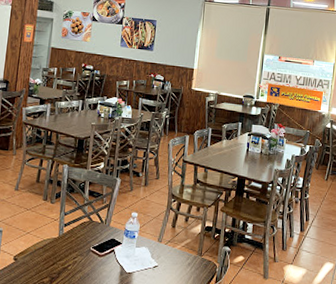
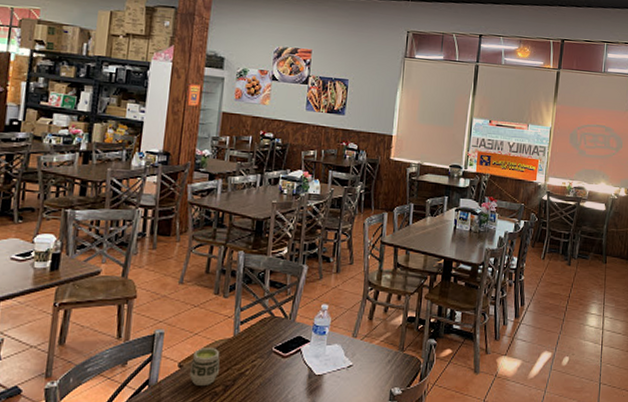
cup: none [22,245,48,278] -> present [189,348,220,387]

